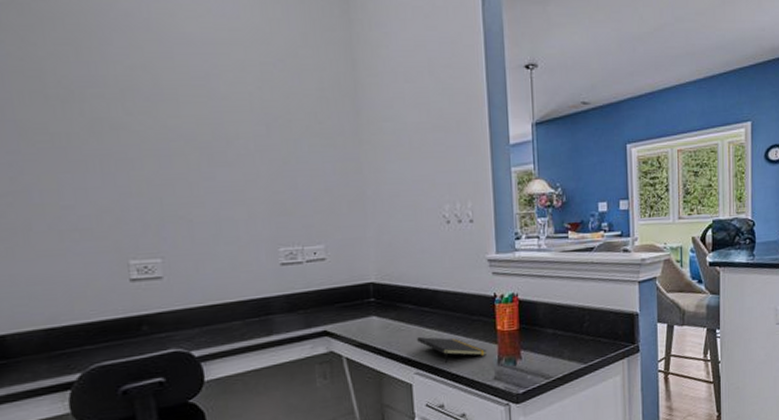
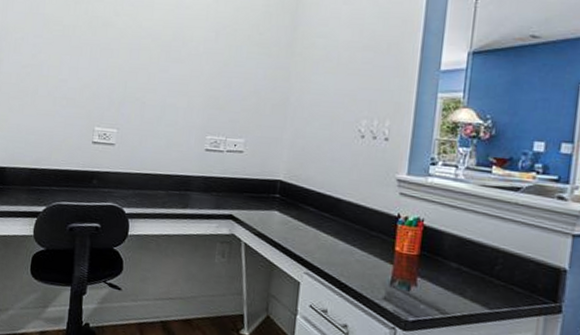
notepad: present [417,336,488,364] -> none [312,239,381,273]

